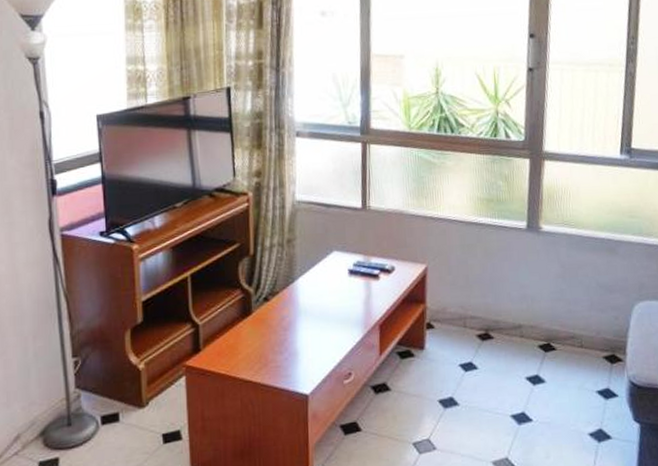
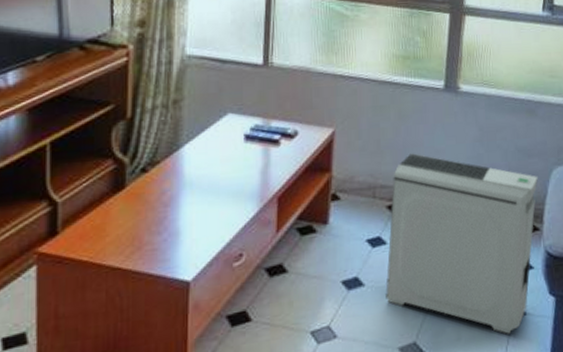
air purifier: none [478,287,620,456] -> present [386,153,538,334]

